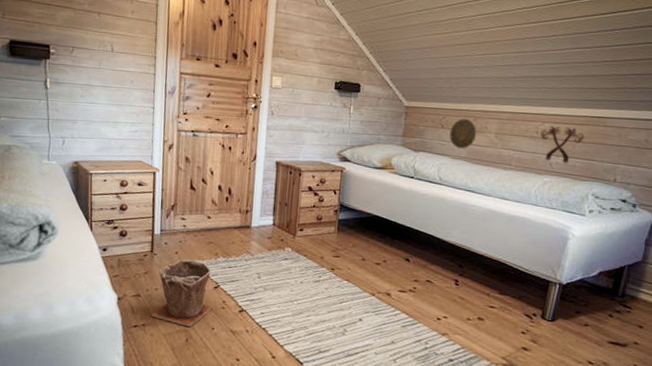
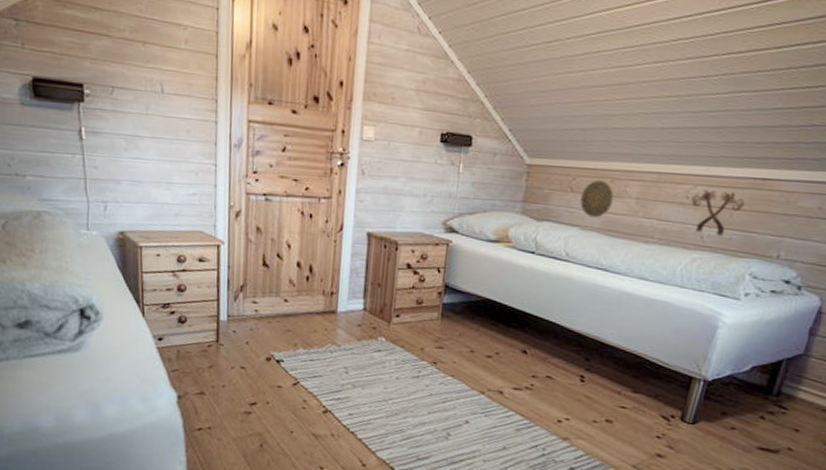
plant pot: present [151,259,213,327] -> none [218,350,292,430]

